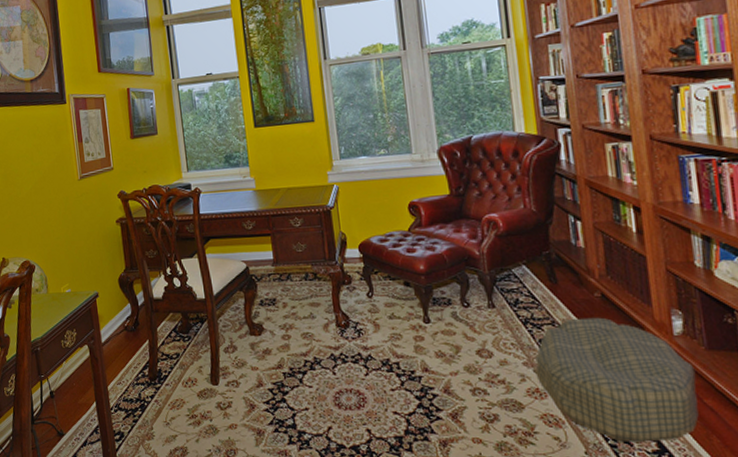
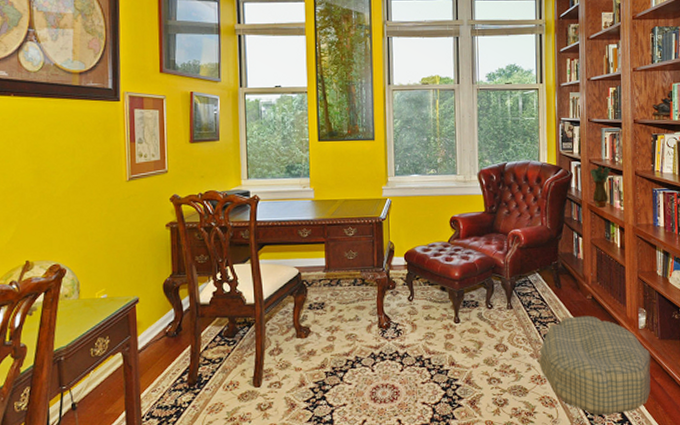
vase: none [585,129,615,183] -> present [591,164,612,208]

